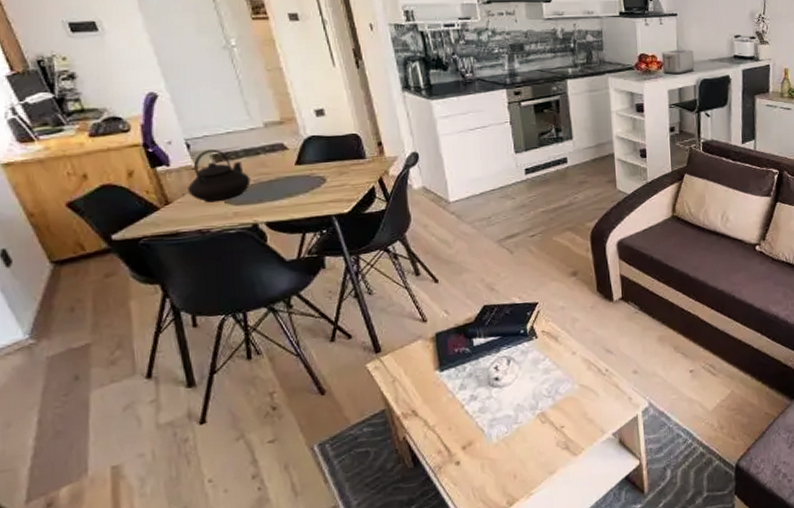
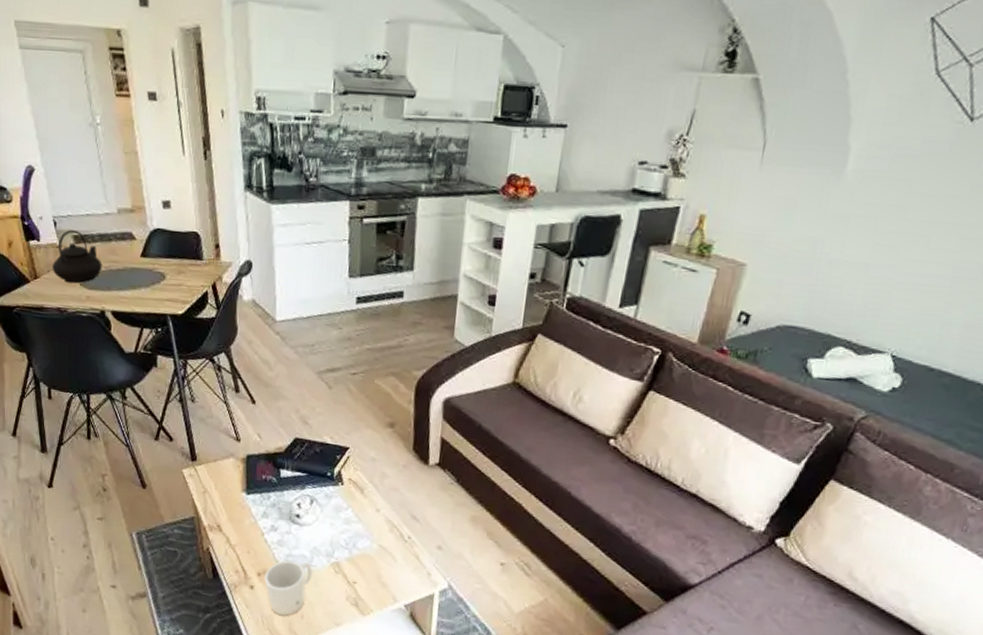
mug: none [470,421,519,483] -> present [264,560,312,616]
toaster: present [661,49,695,75] -> none [534,172,579,207]

